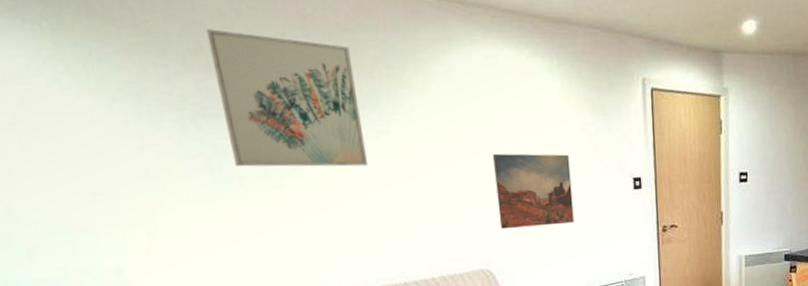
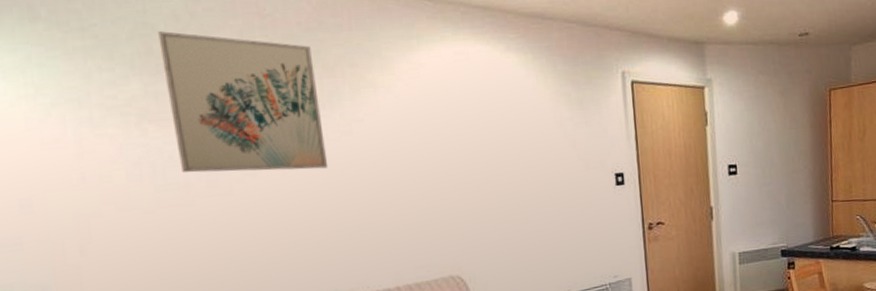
wall art: present [492,153,574,229] -> none [463,150,553,232]

